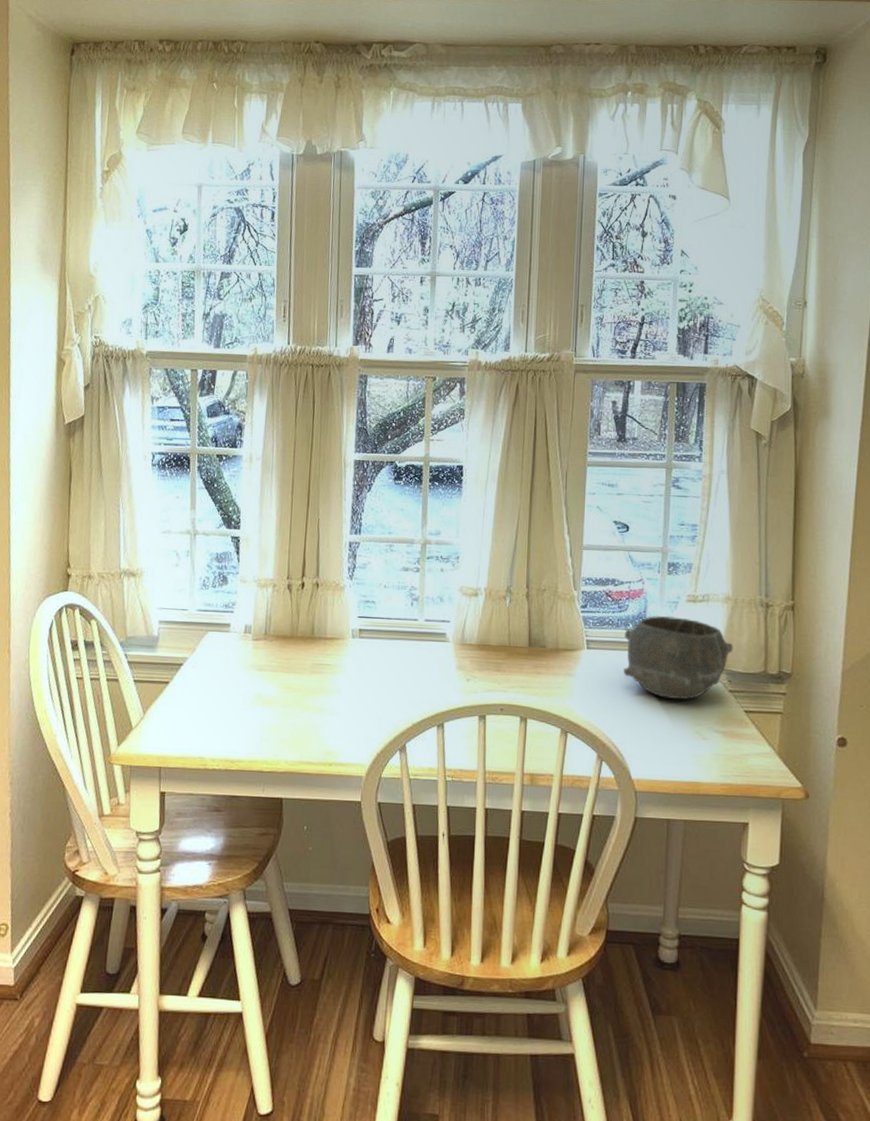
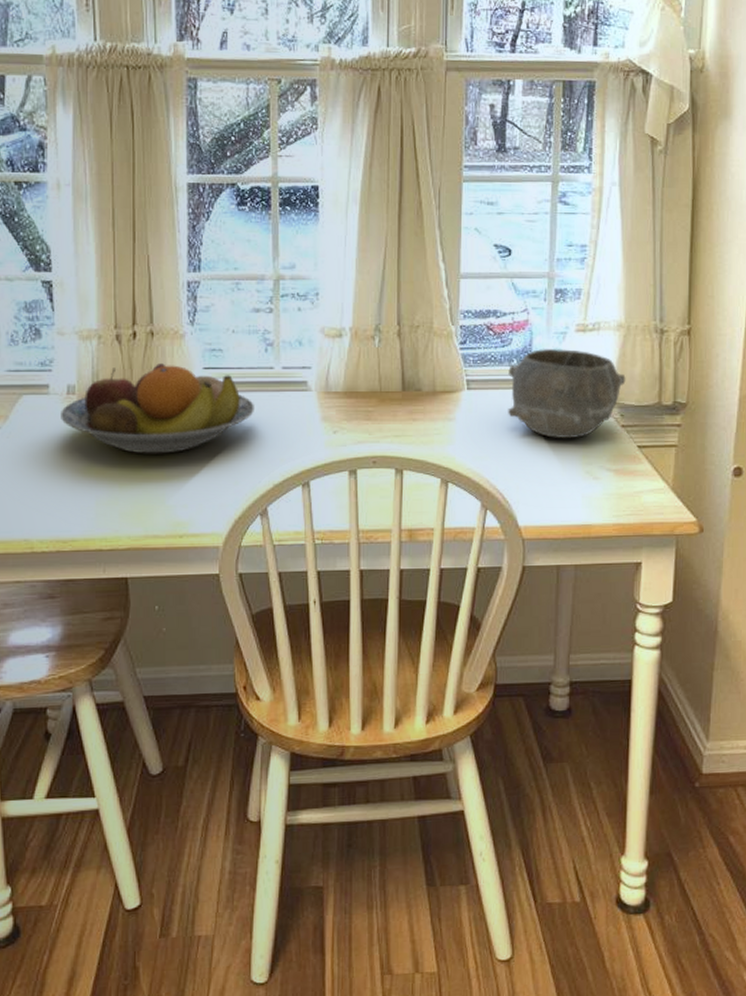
fruit bowl: none [237,611,399,690] -> present [61,363,254,454]

